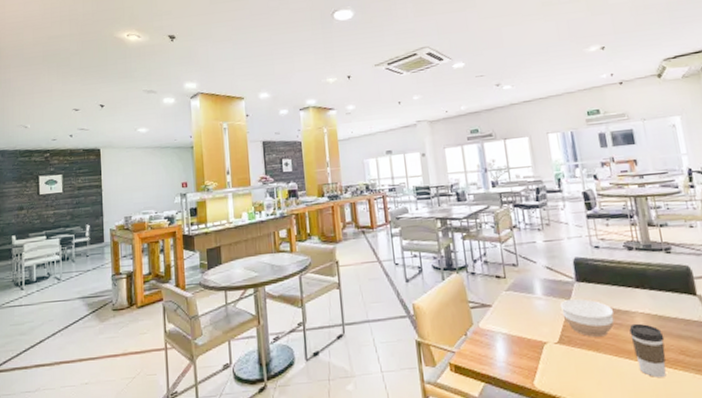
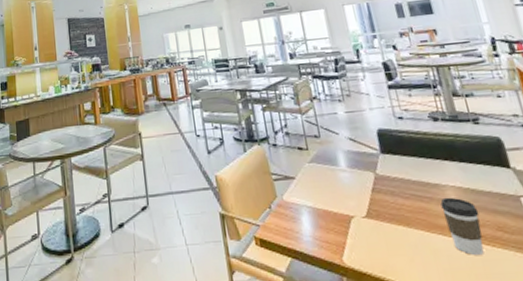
bowl: present [559,299,615,337] -> none [365,171,424,211]

